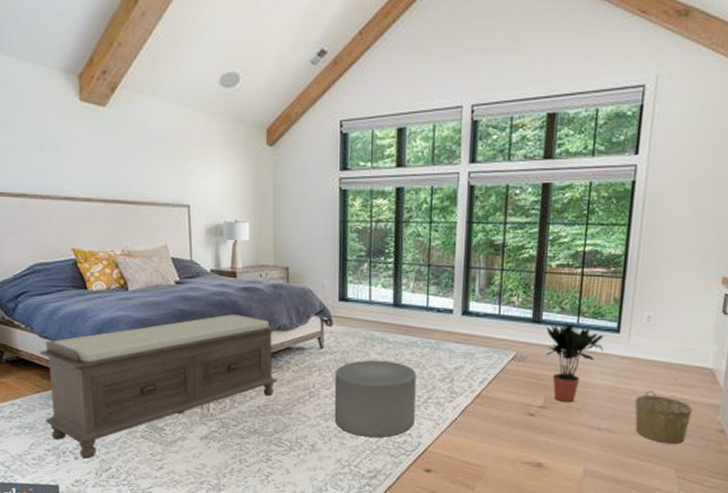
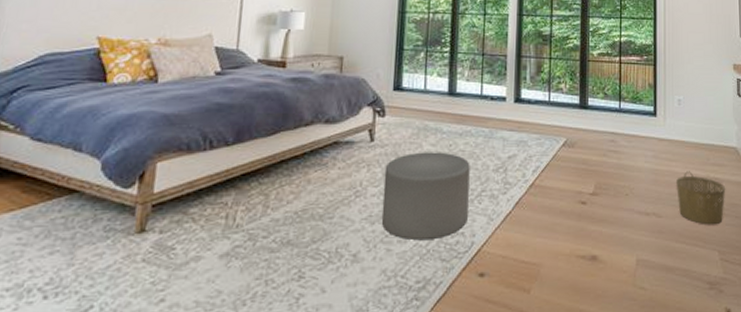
bench: present [39,313,278,459] -> none [13,106,326,297]
potted plant: present [545,322,604,402] -> none [592,107,644,187]

